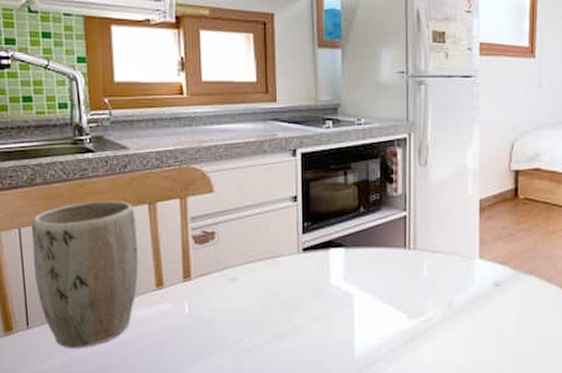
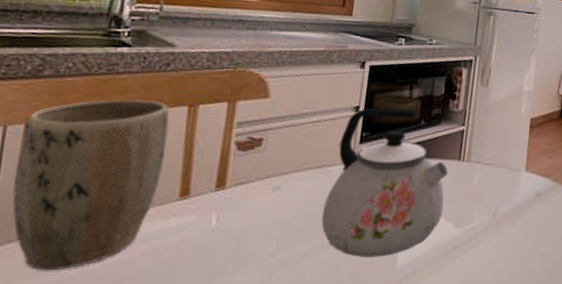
kettle: none [277,196,394,346] -> present [321,107,448,257]

